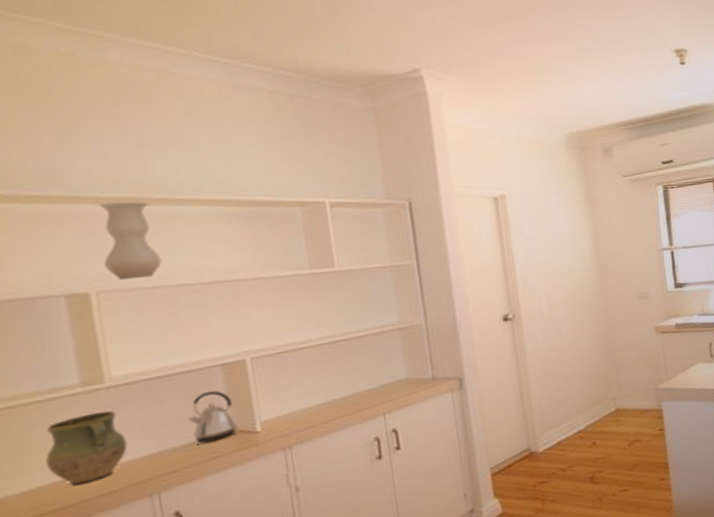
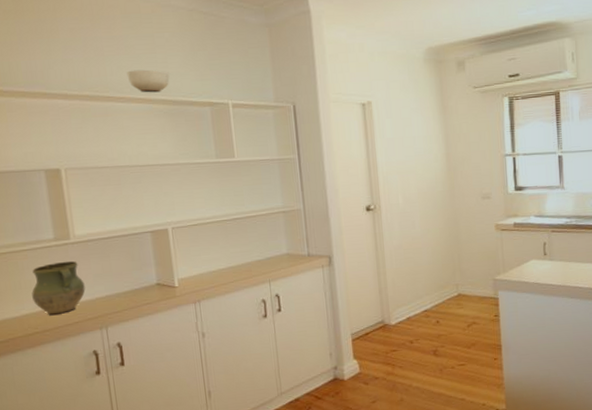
vase: present [99,201,162,281] -> none [67,98,110,161]
bowl: none [184,164,246,193] -> present [126,69,170,93]
kettle: present [187,390,240,445] -> none [126,251,163,293]

